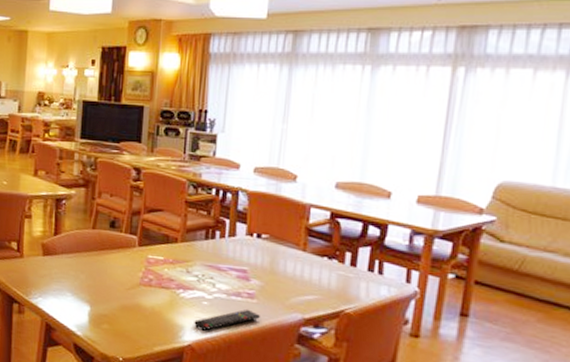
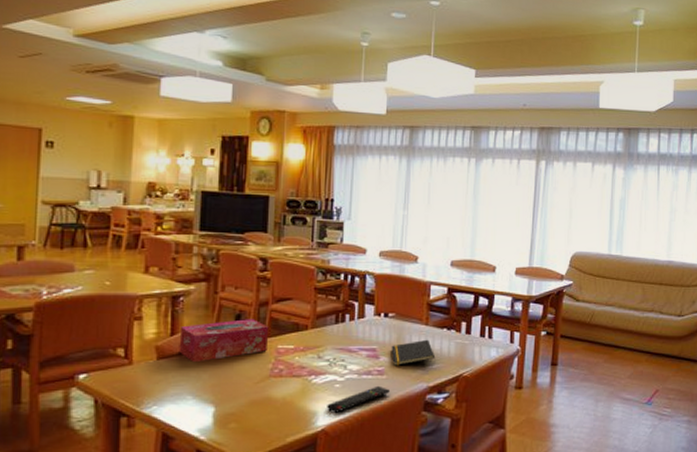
tissue box: none [61,226,141,263] -> present [179,319,269,363]
notepad: none [263,266,312,291] -> present [391,339,434,366]

